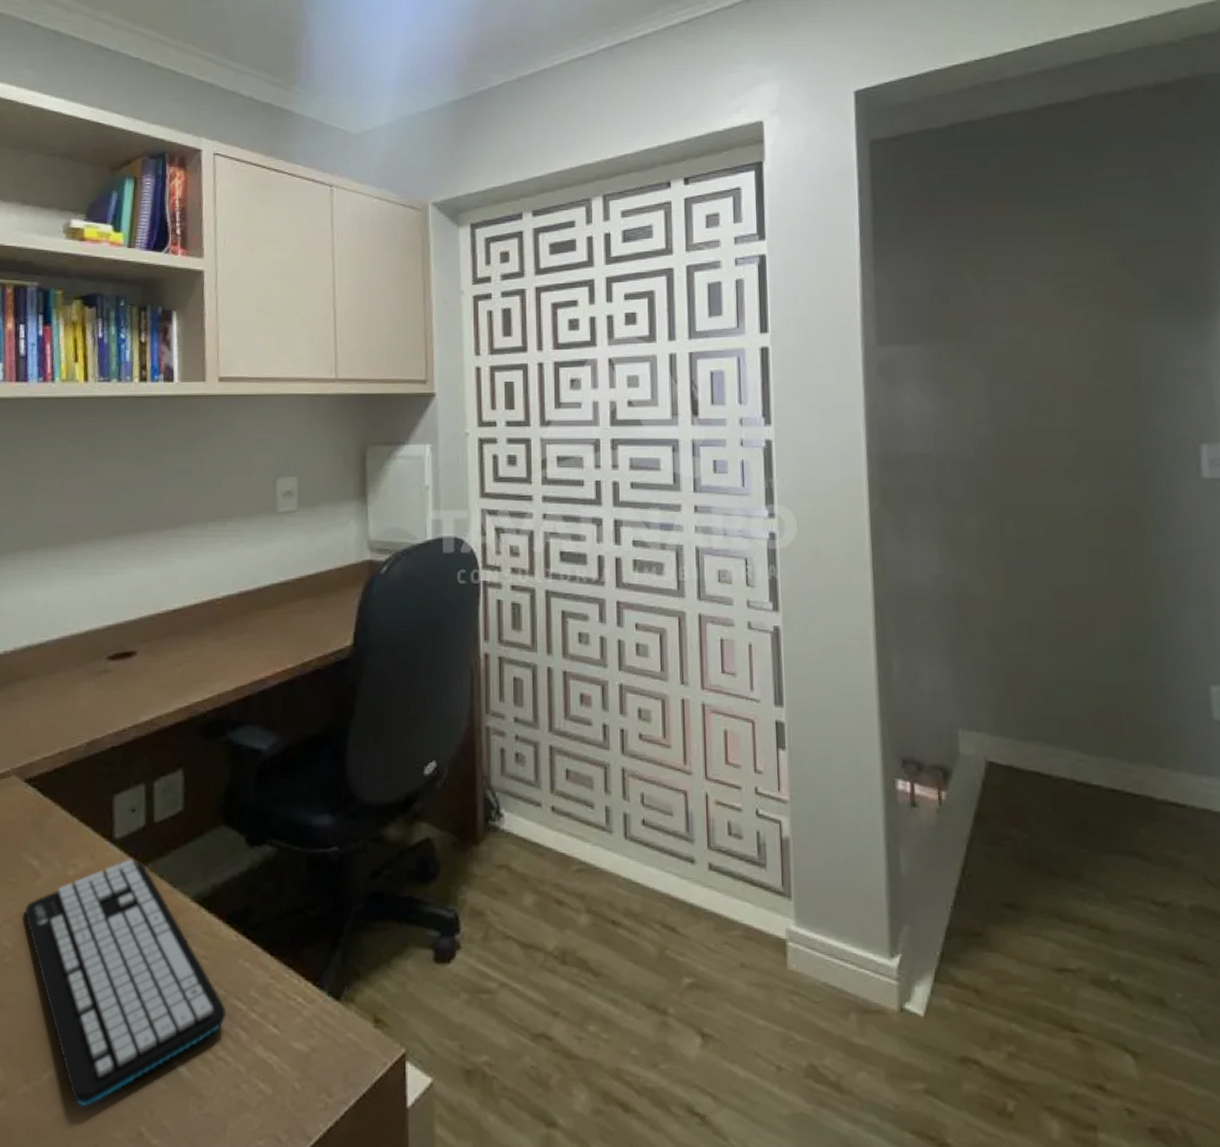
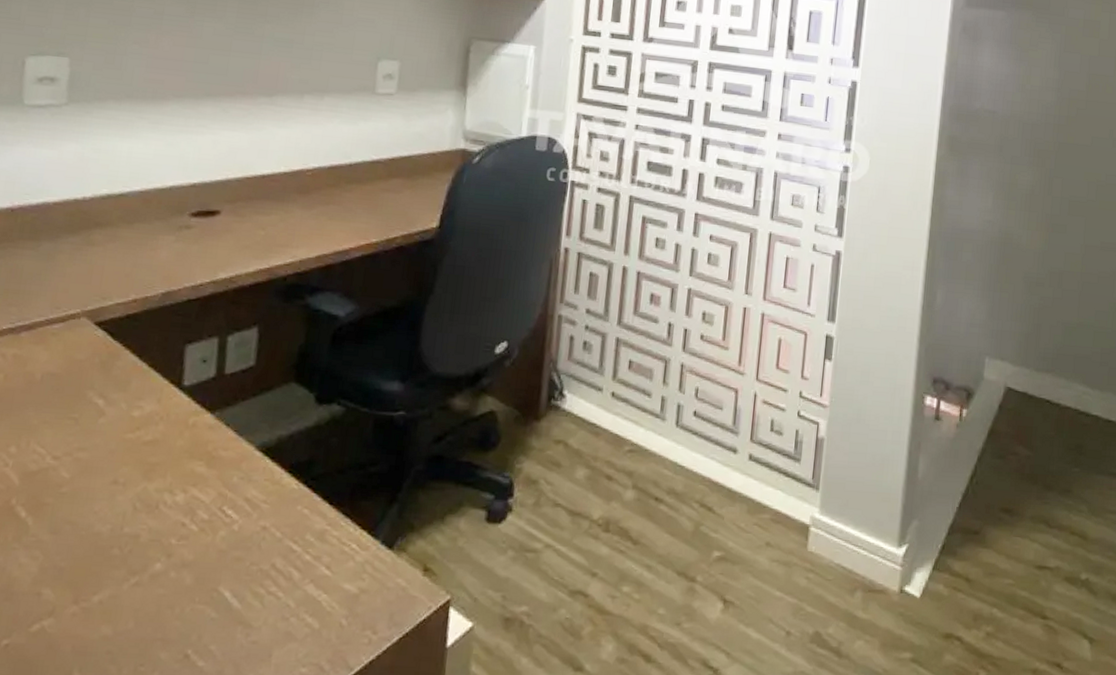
keyboard: present [24,859,227,1108] -> none [85,406,281,629]

